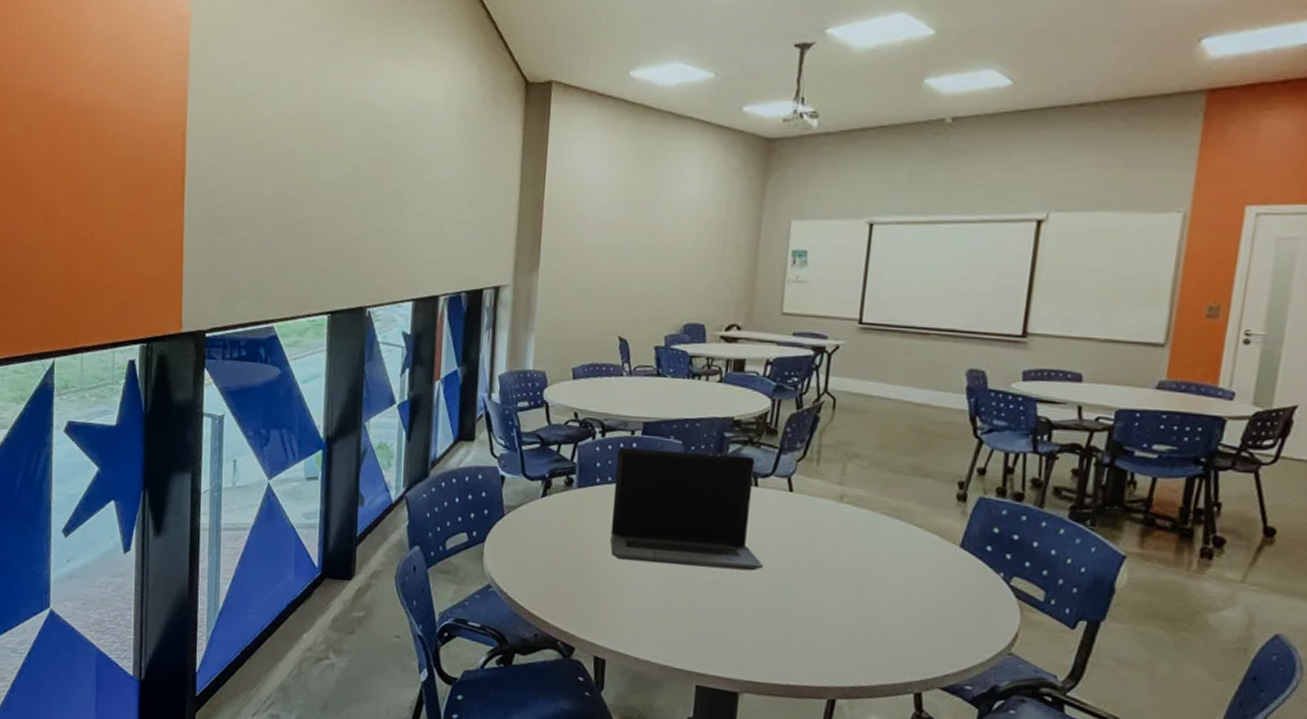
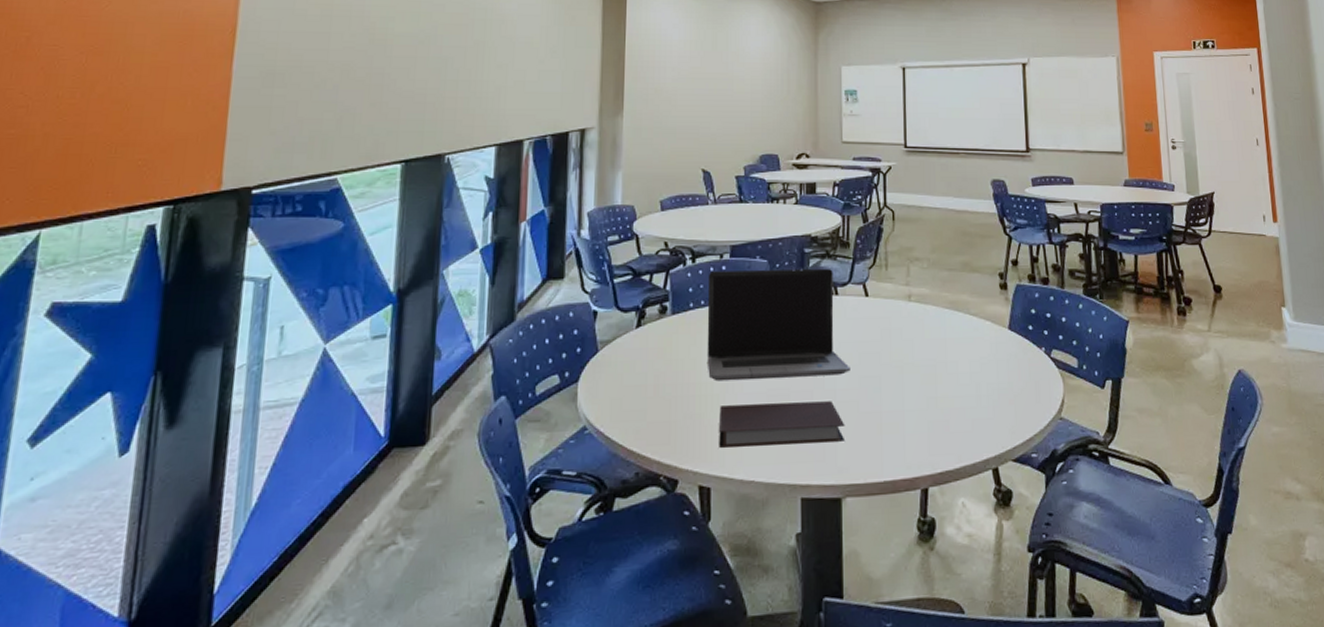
notebook: none [617,584,751,638] -> present [719,401,846,448]

